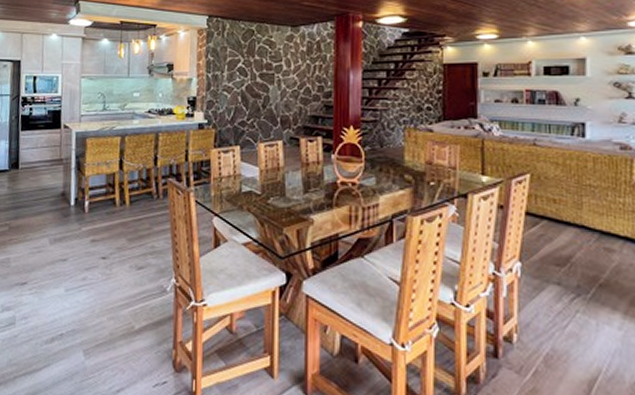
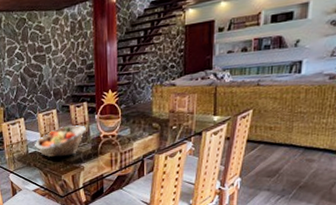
fruit basket: none [251,164,319,203] -> present [35,125,86,158]

